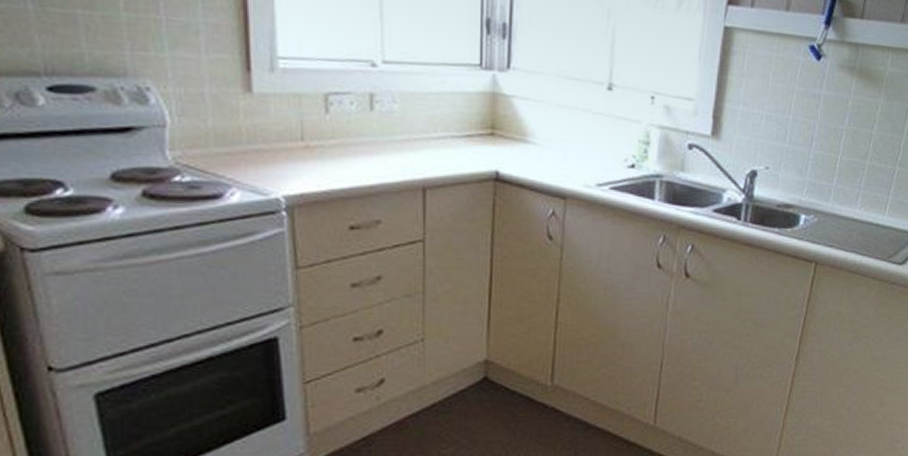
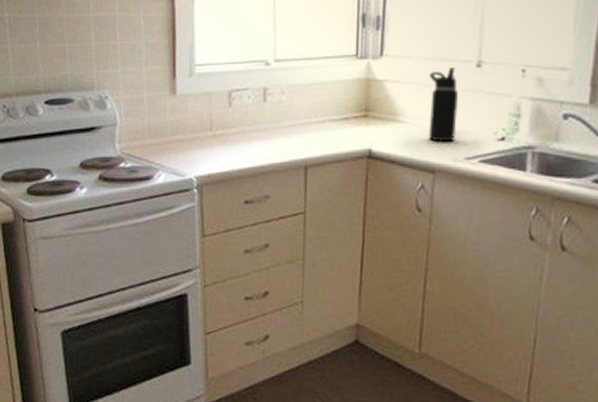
water bottle: none [559,88,590,167] -> present [428,67,459,142]

